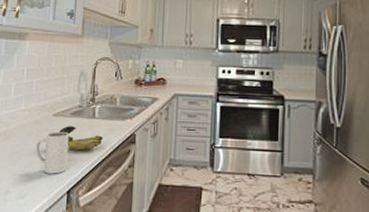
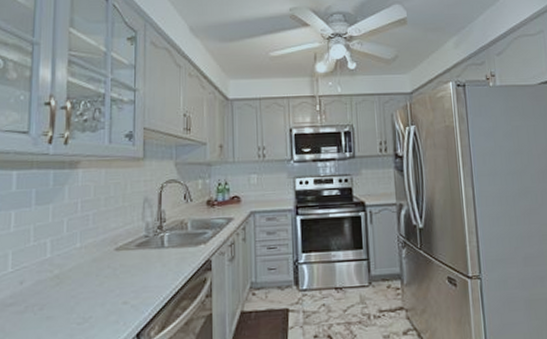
mug: present [35,132,69,174] -> none [95,267,135,317]
banana: present [58,126,103,151] -> none [122,259,175,287]

